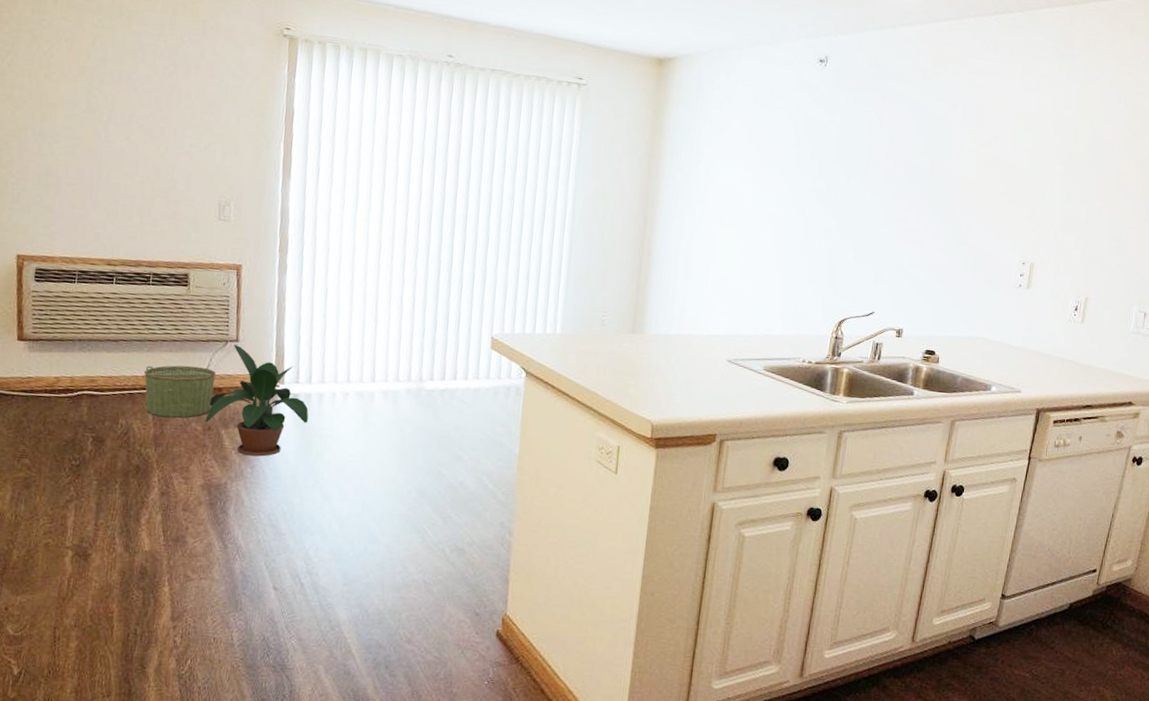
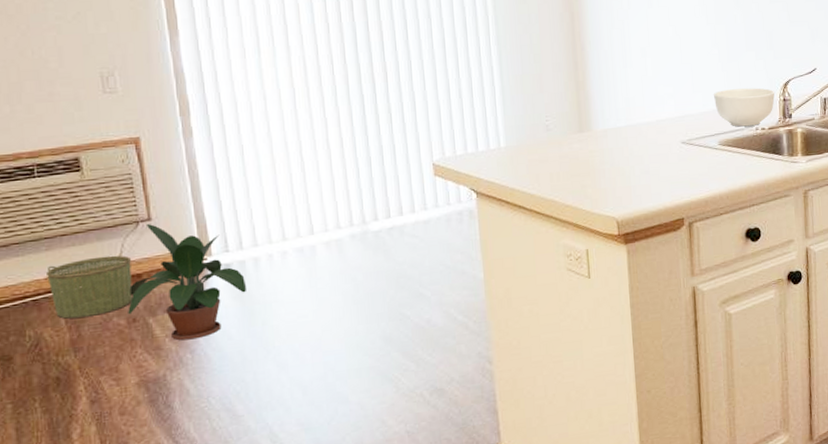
bowl: none [766,317,829,358] -> present [713,88,775,127]

